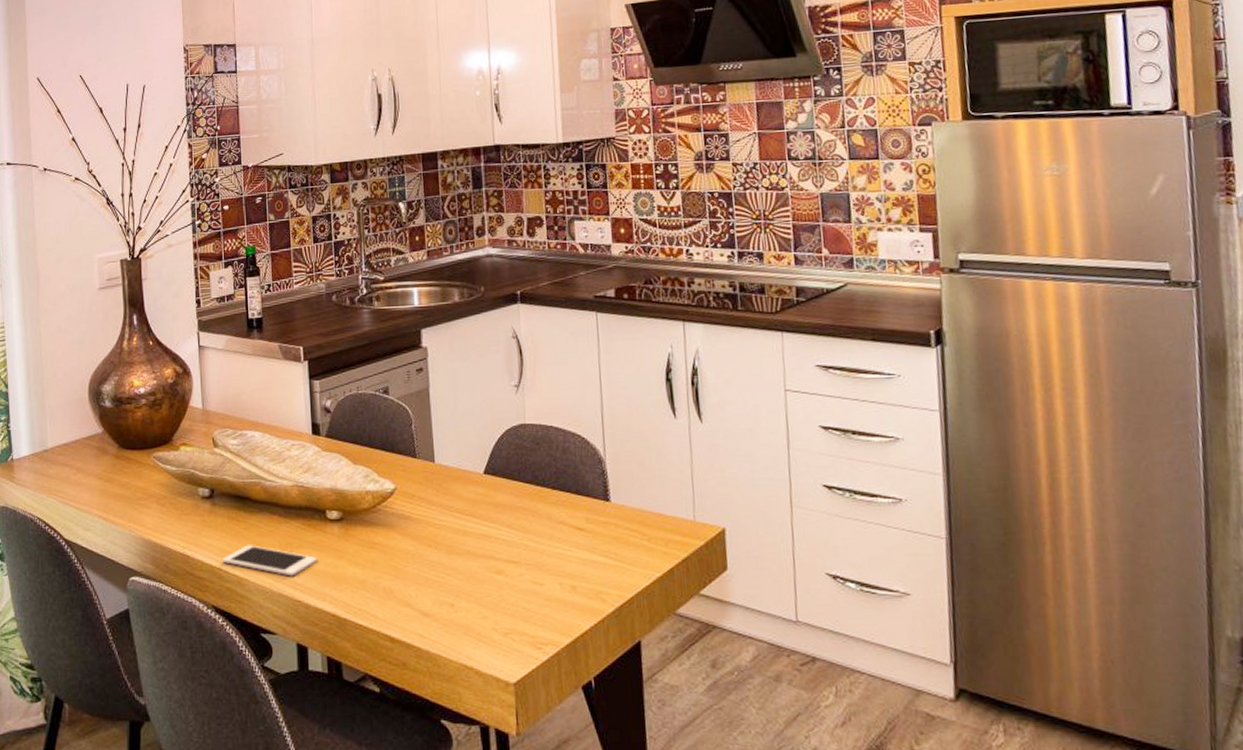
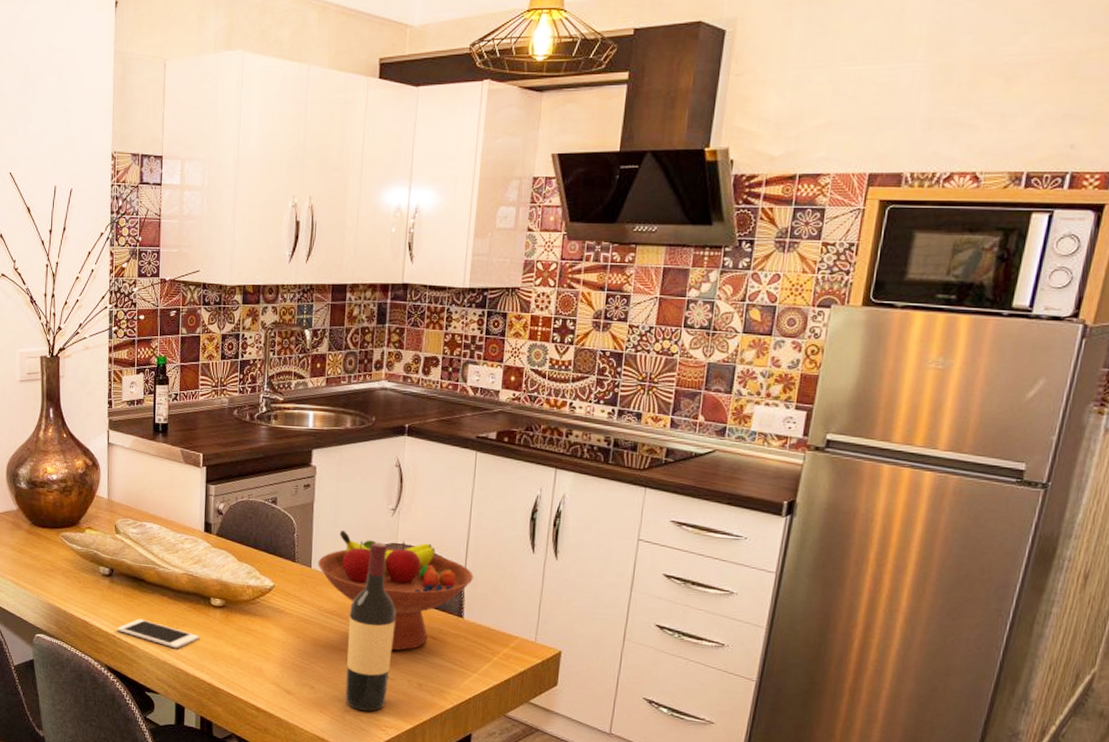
fruit bowl: none [441,415,615,550] -> present [318,529,474,651]
wine bottle: none [482,424,538,627] -> present [345,542,396,712]

